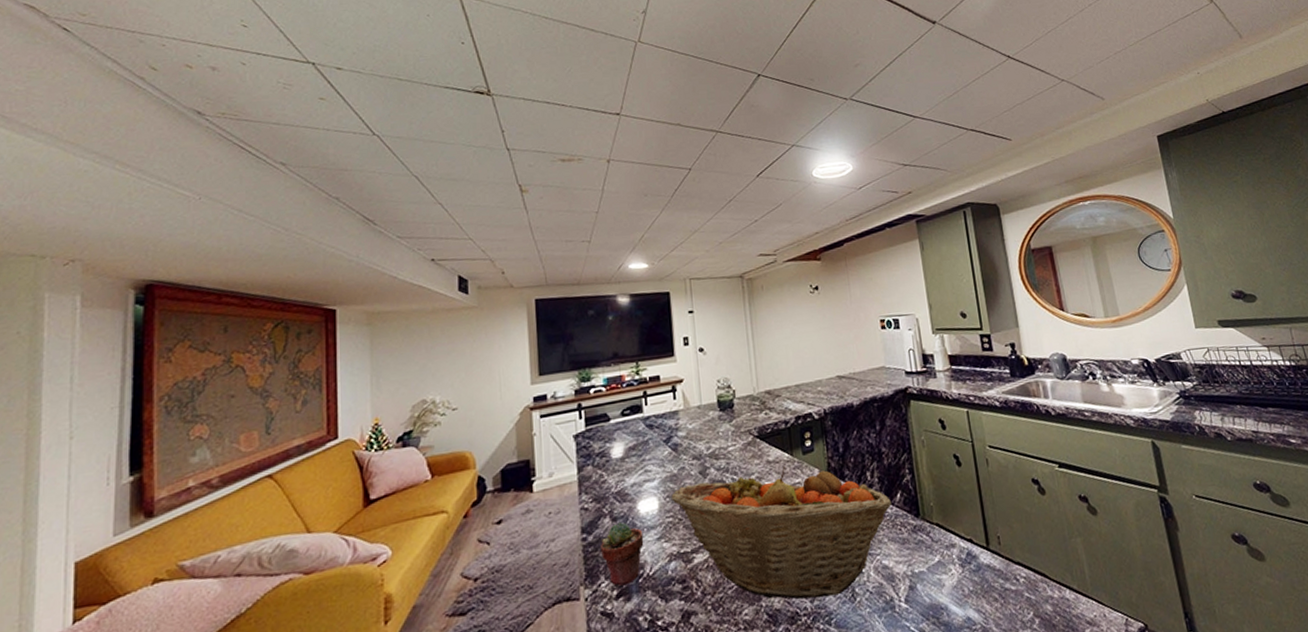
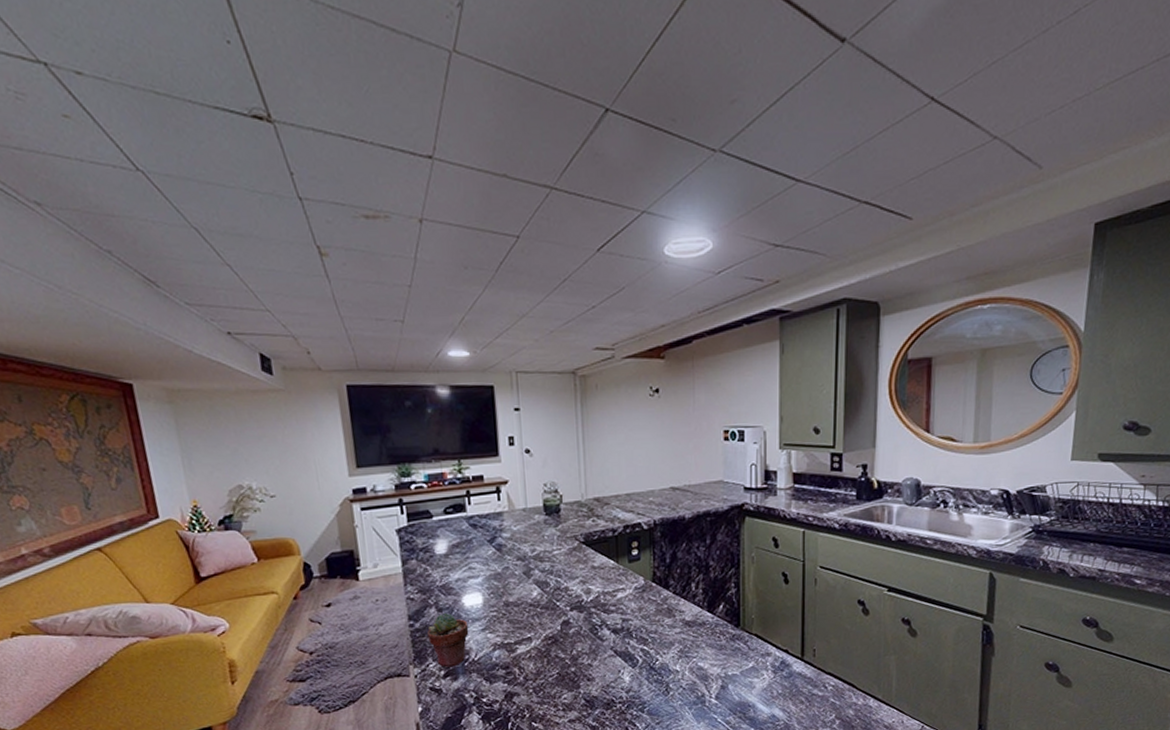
fruit basket: present [671,465,892,600] -> none [495,572,714,690]

